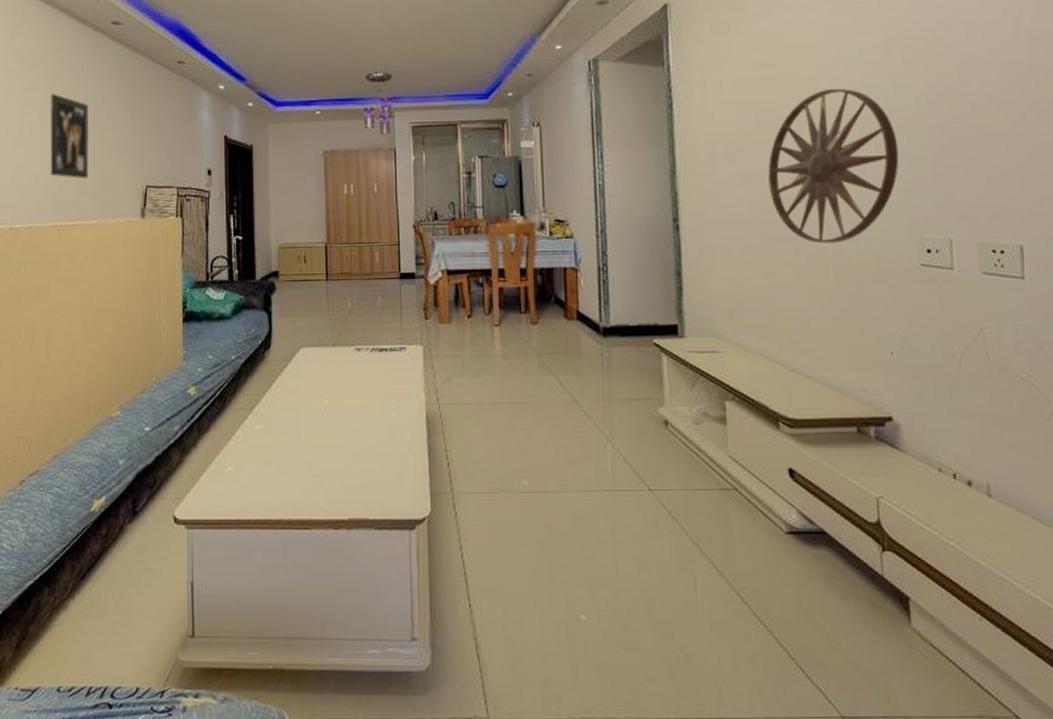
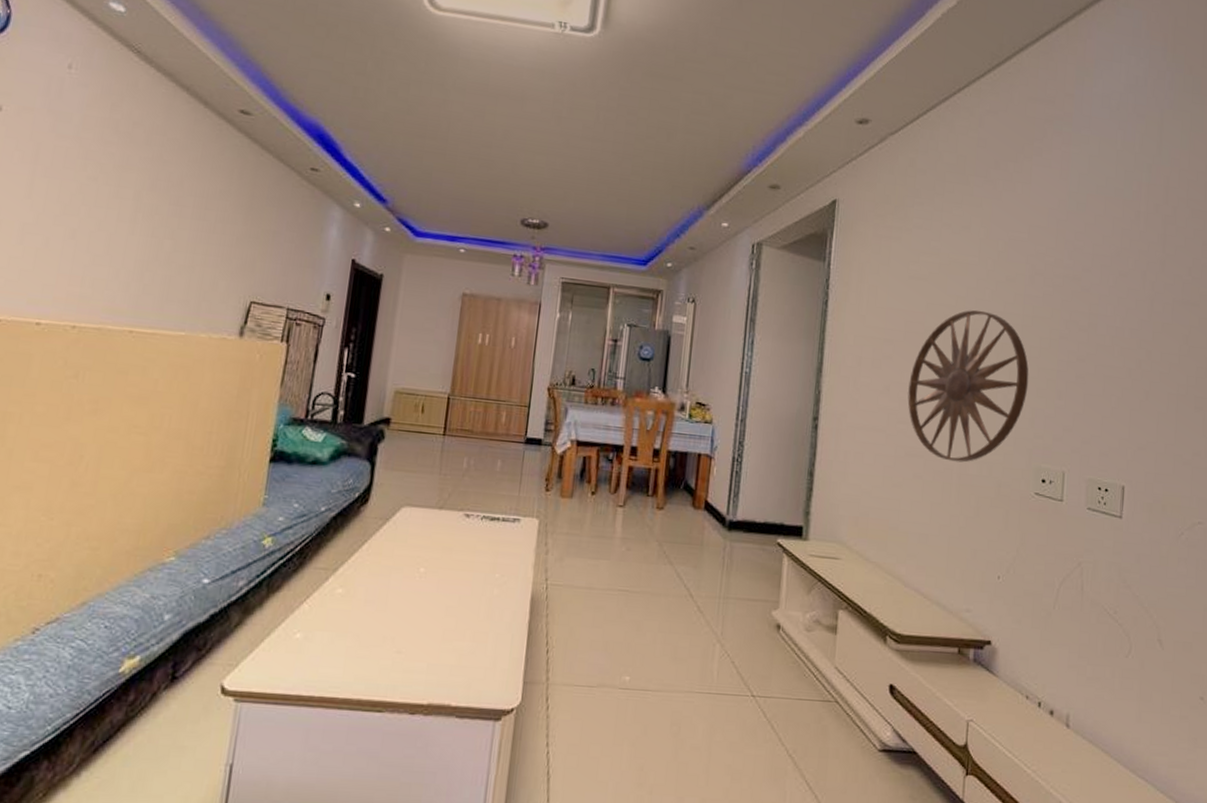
wall art: present [50,93,90,179] -> none [134,178,195,283]

